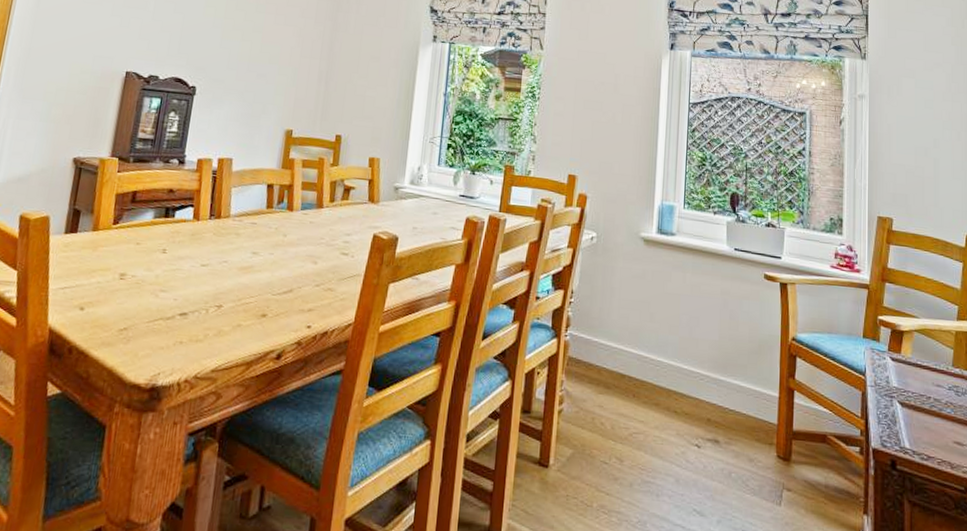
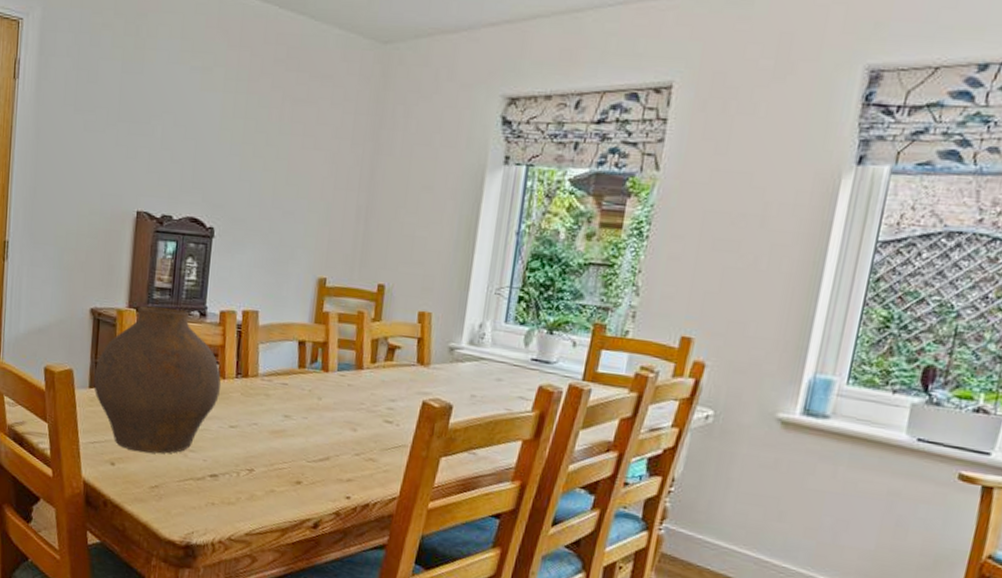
vase: none [69,155,195,296] -> present [94,306,221,454]

